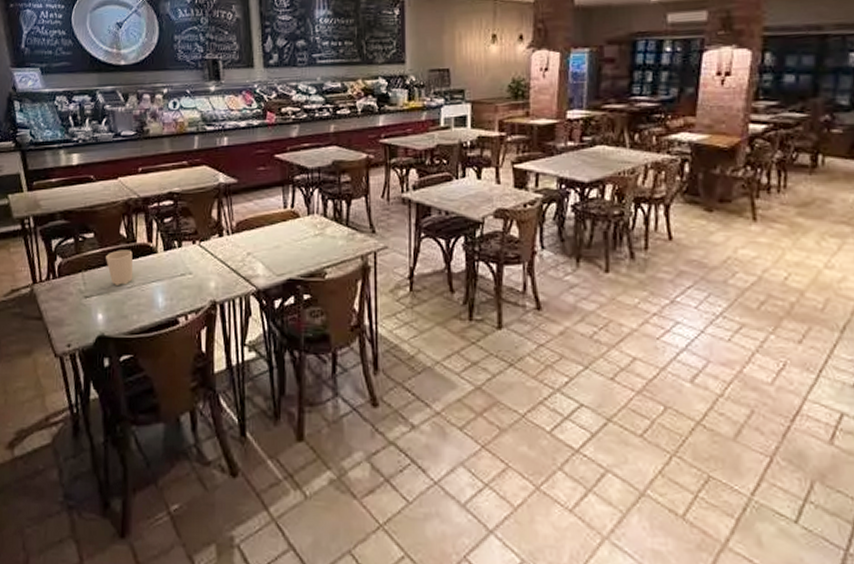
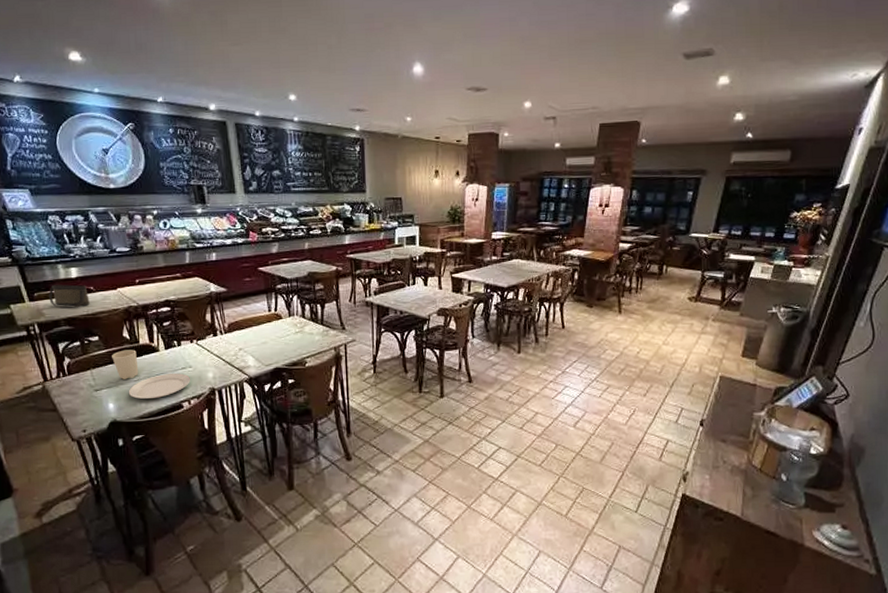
handbag: none [46,172,89,200] -> present [48,284,90,309]
plate: none [120,281,189,311] -> present [128,373,190,400]

